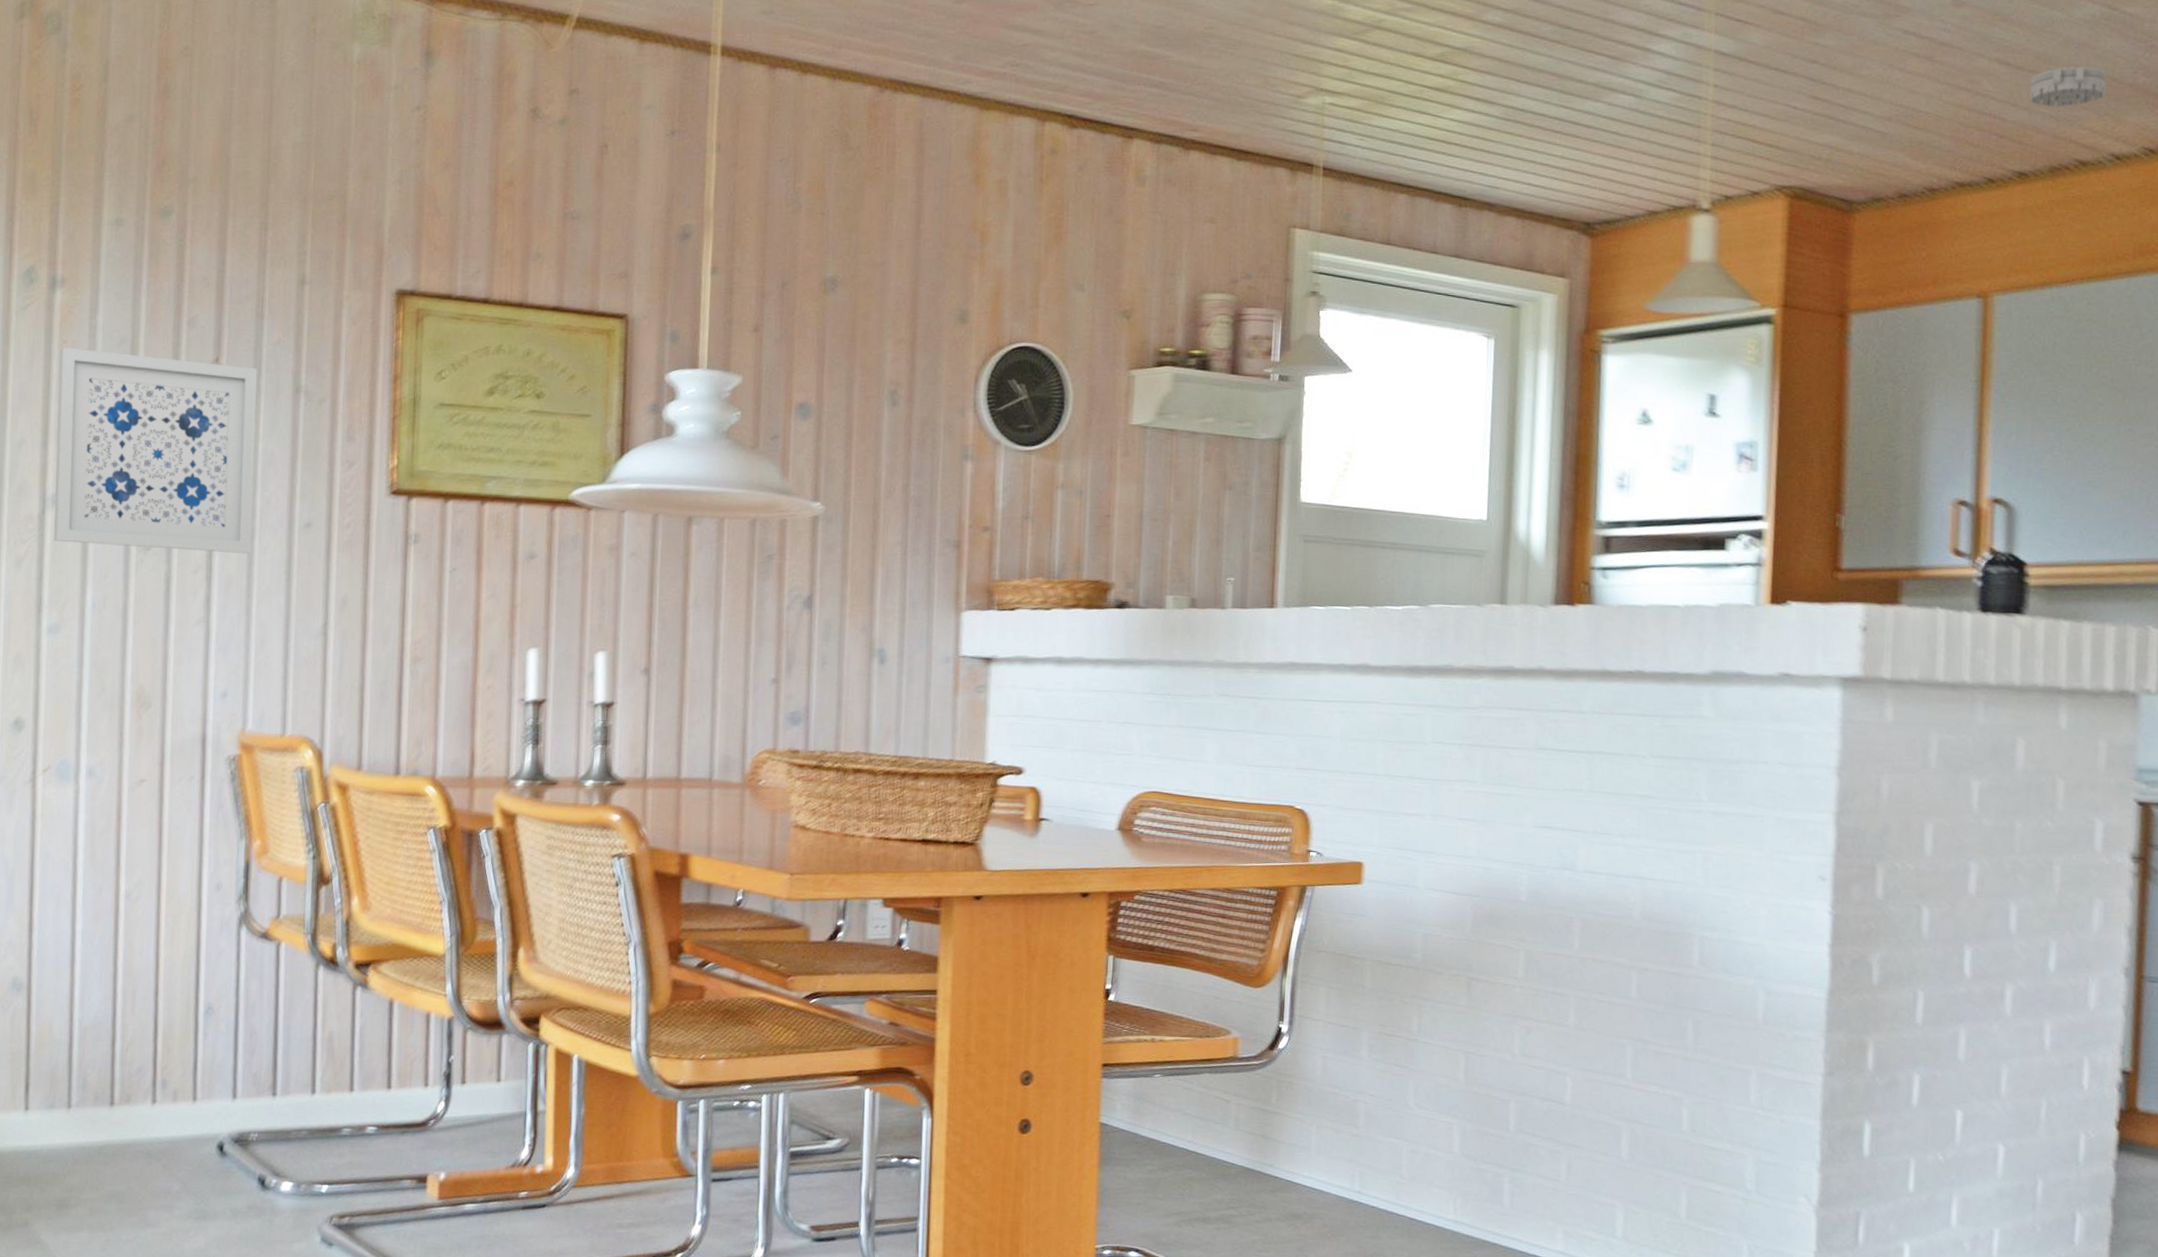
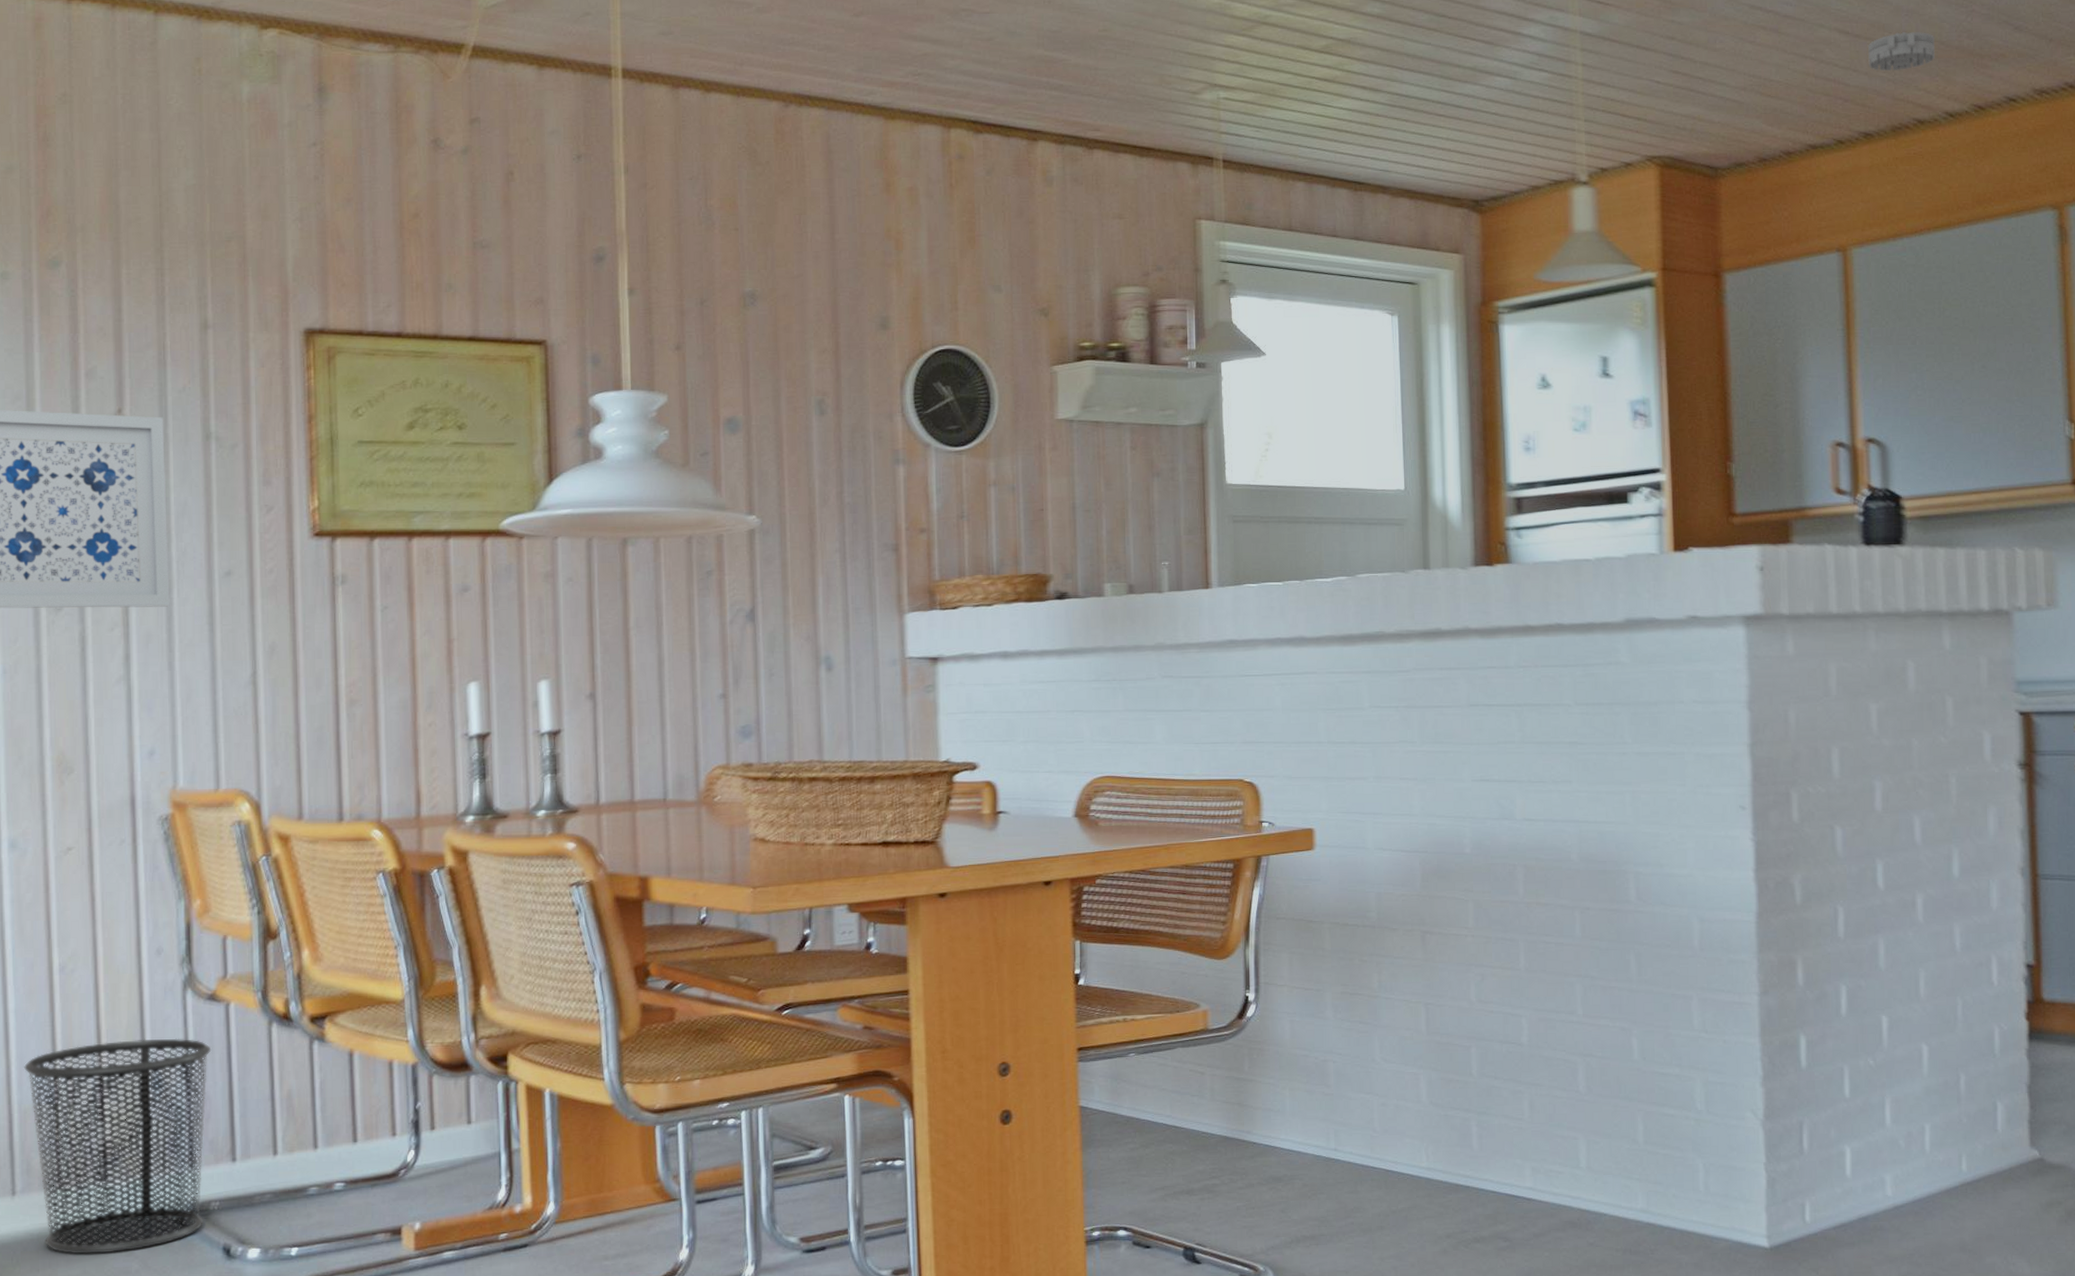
waste bin: none [87,969,261,1172] -> present [24,1038,212,1254]

